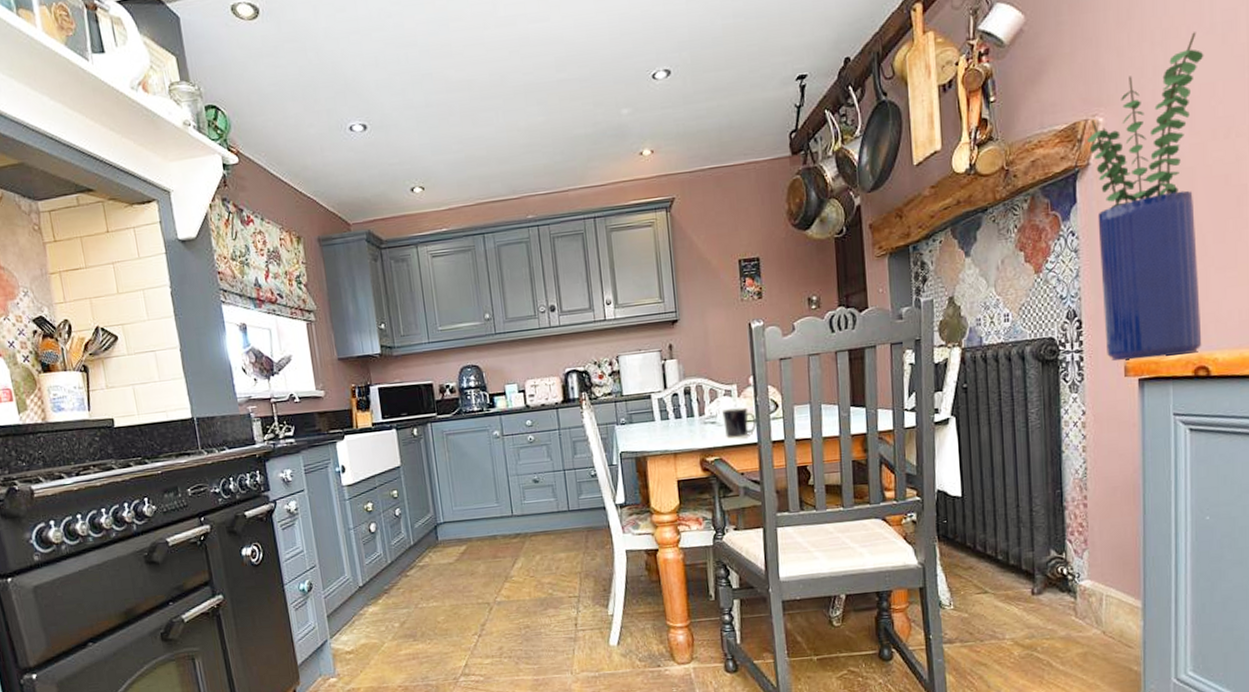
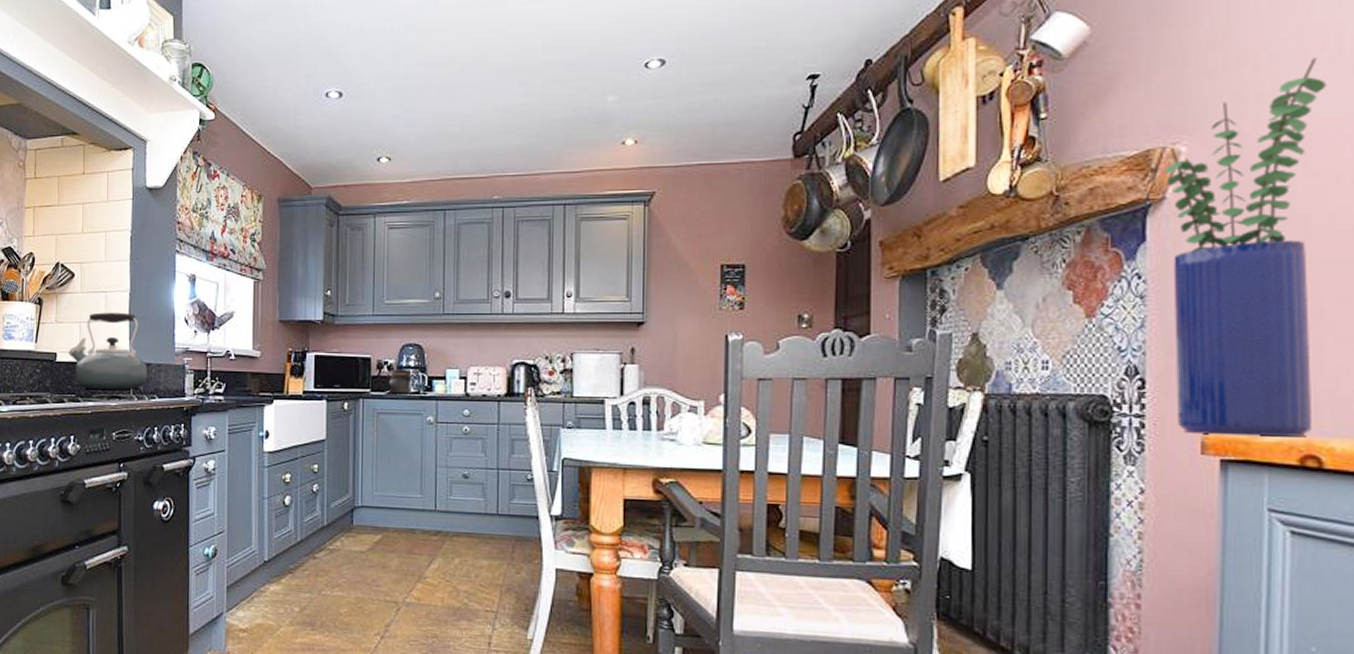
kettle: none [126,369,214,451] -> present [68,312,148,390]
jar: none [450,390,477,416] -> present [387,370,415,396]
mug: present [722,407,756,440] -> none [684,427,723,463]

